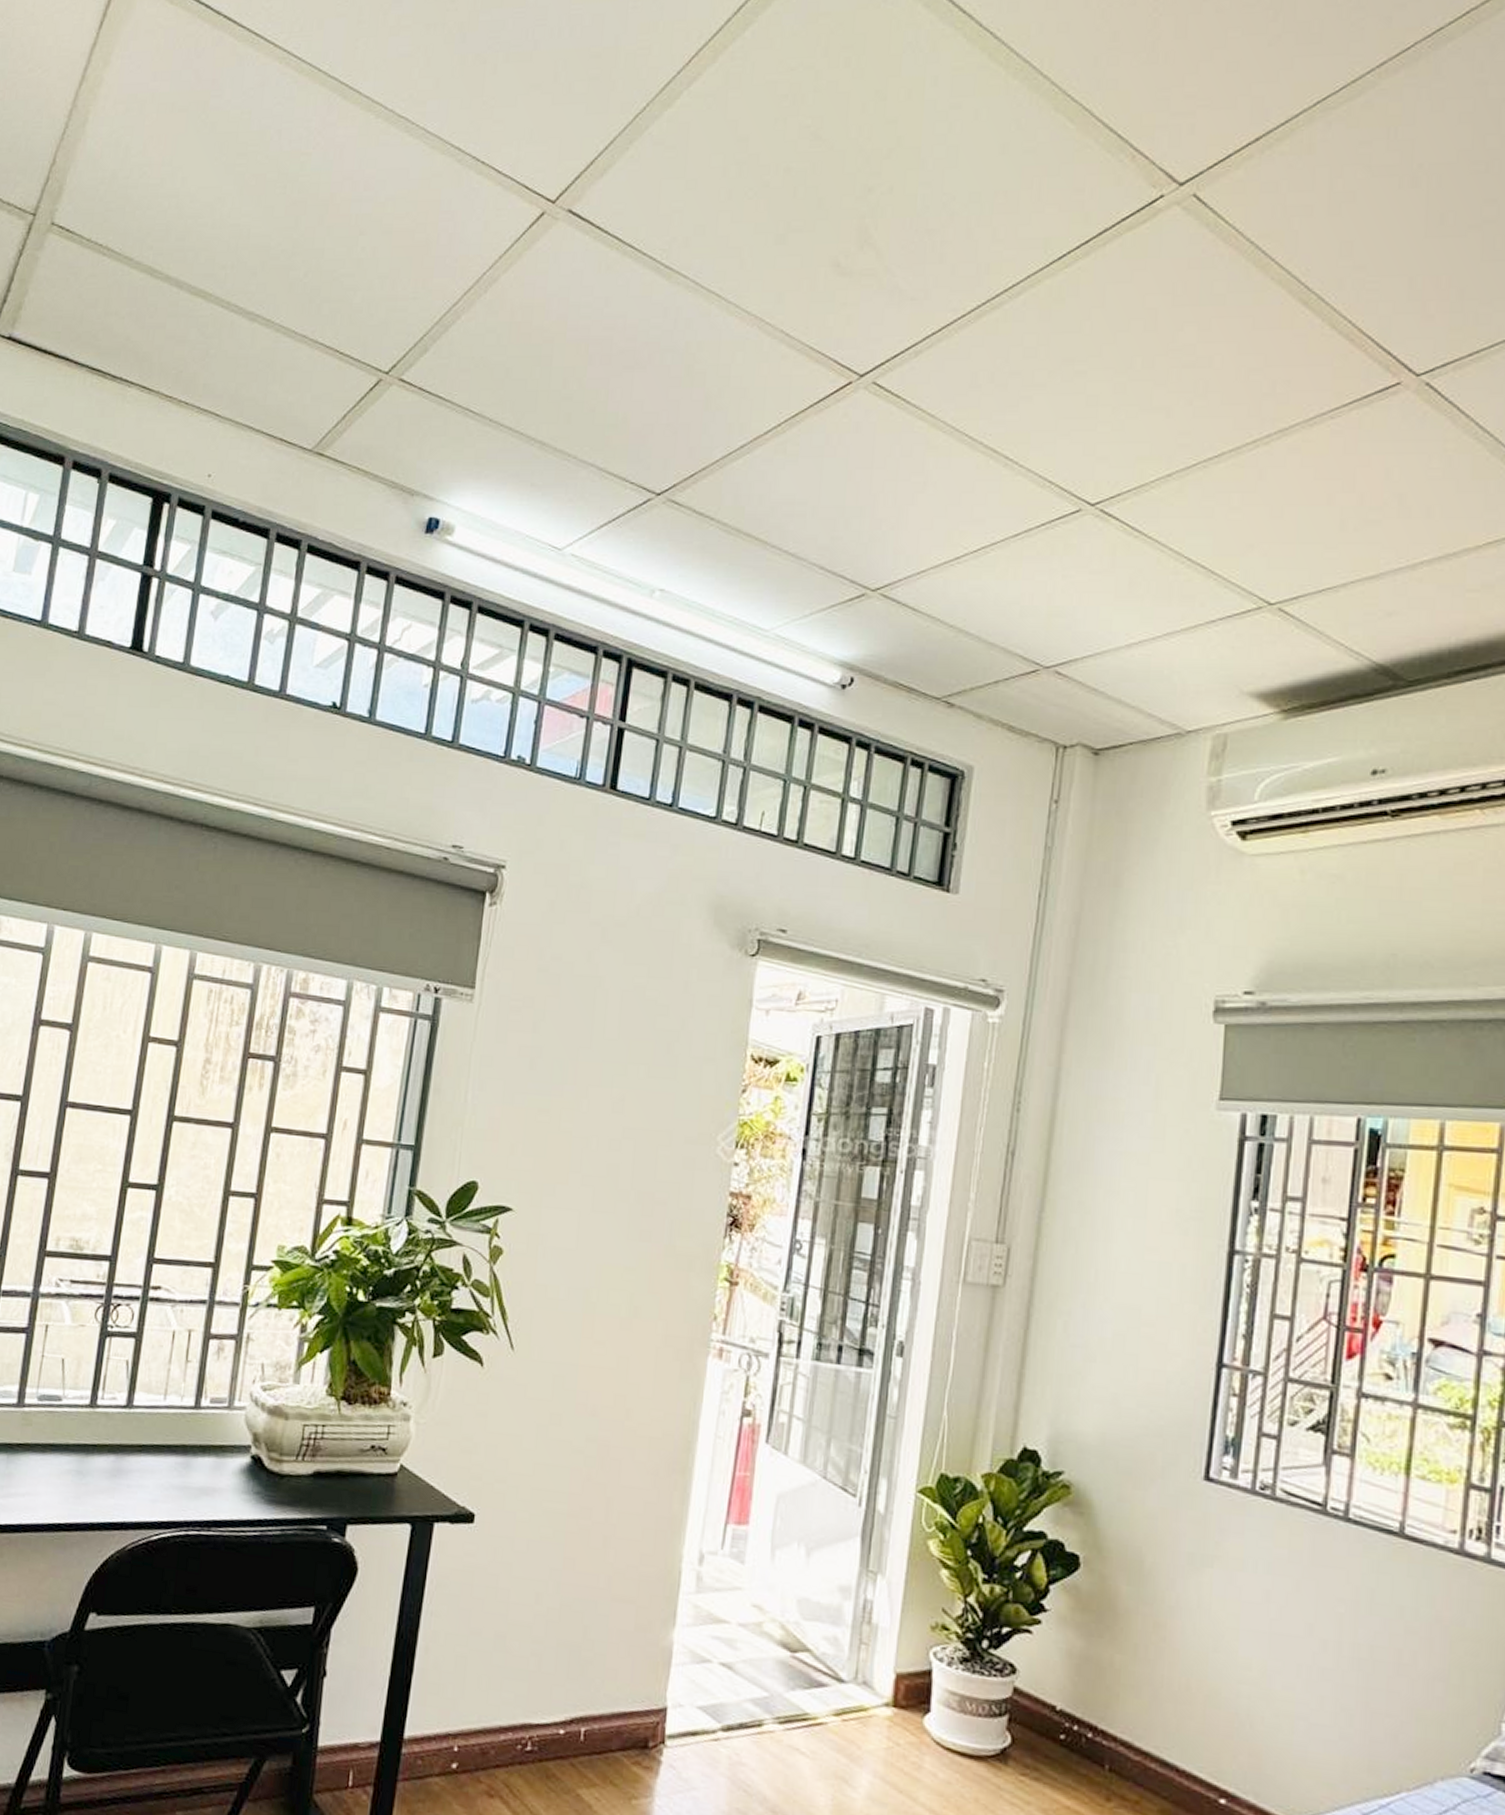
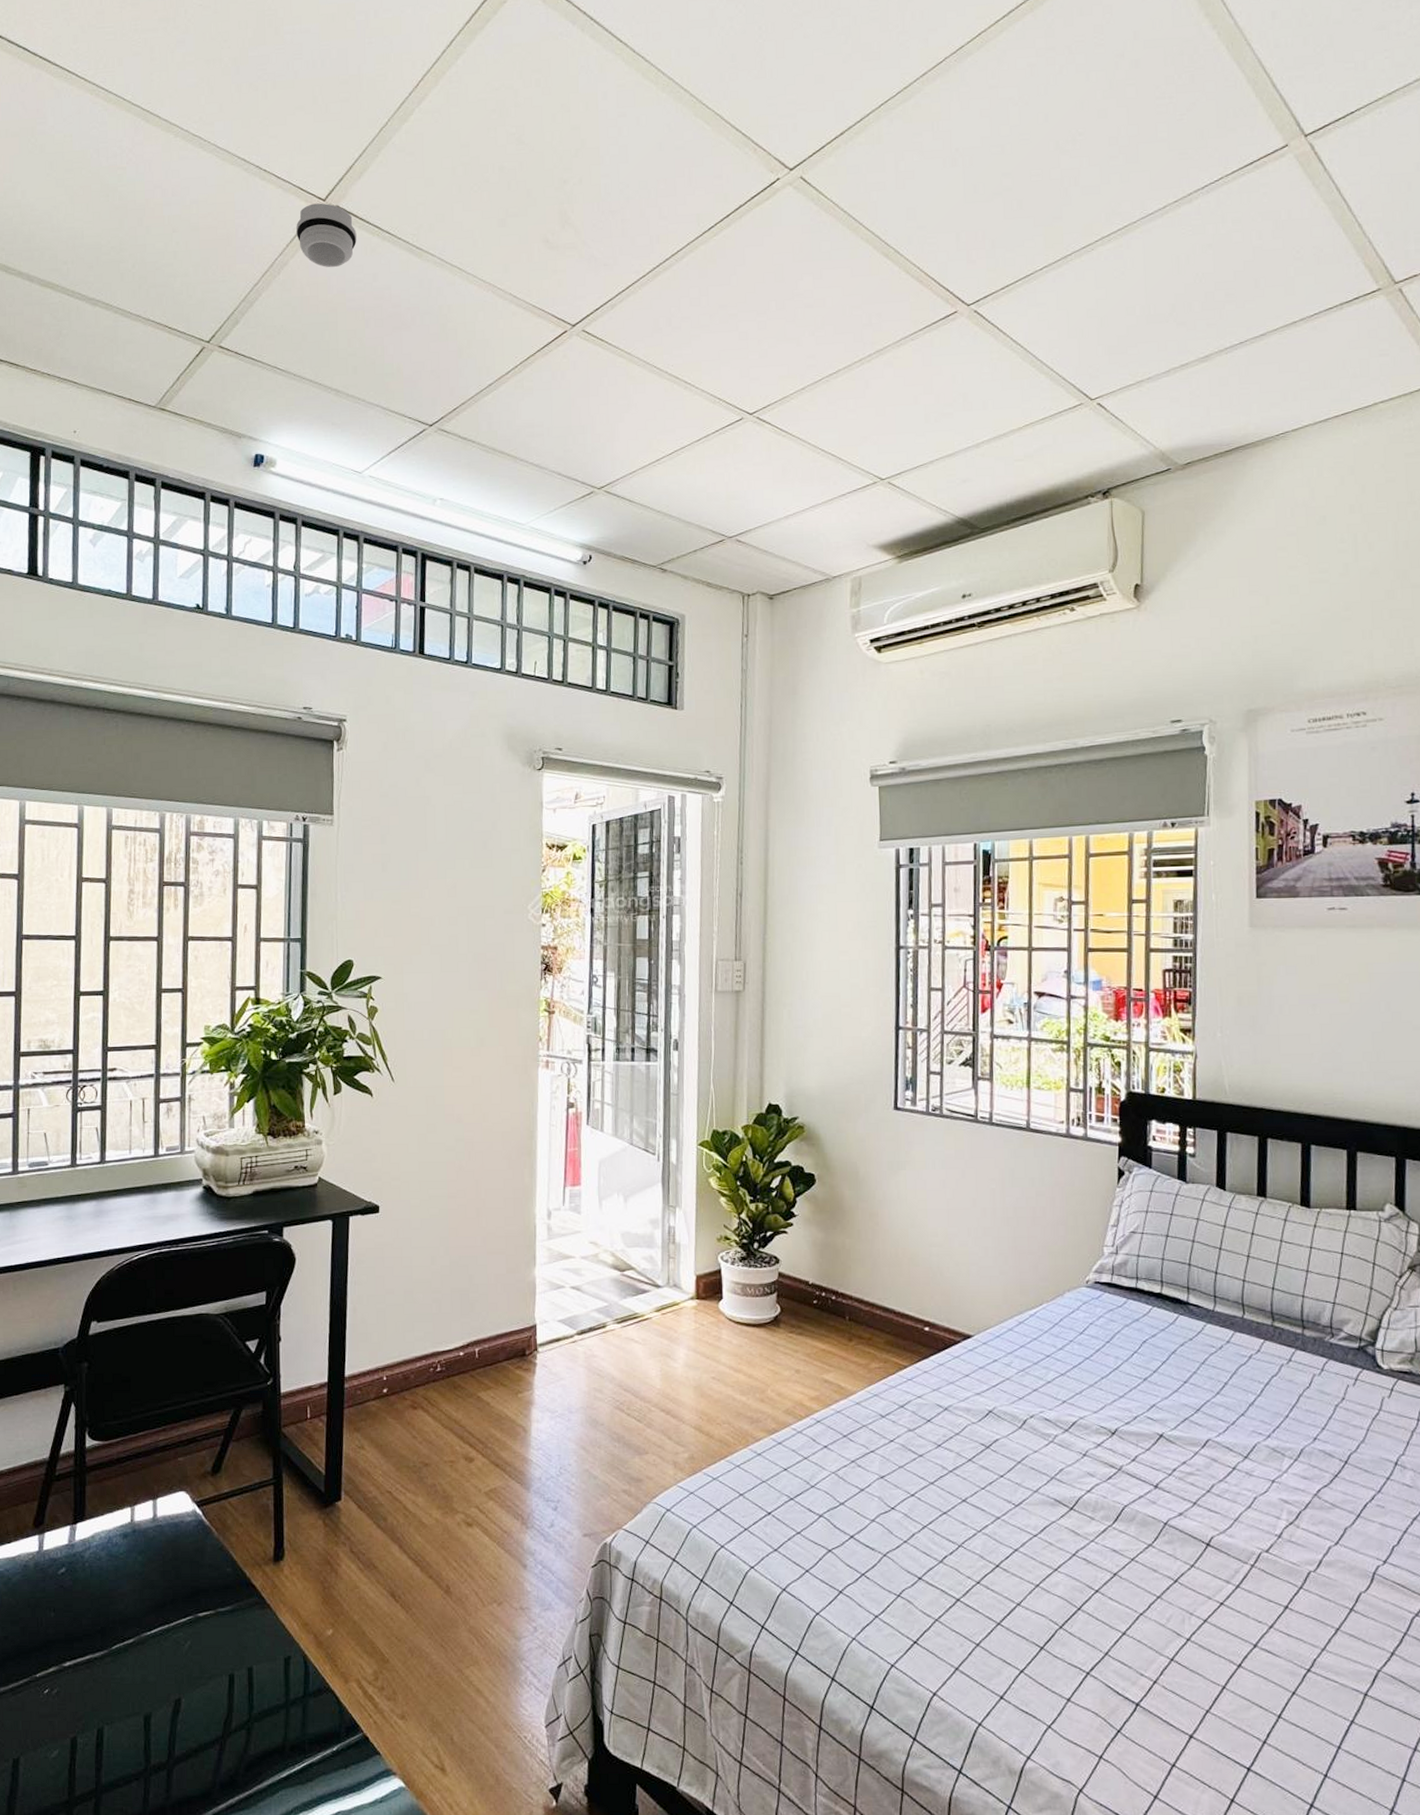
smoke detector: none [513,205,590,288] -> present [296,203,357,268]

